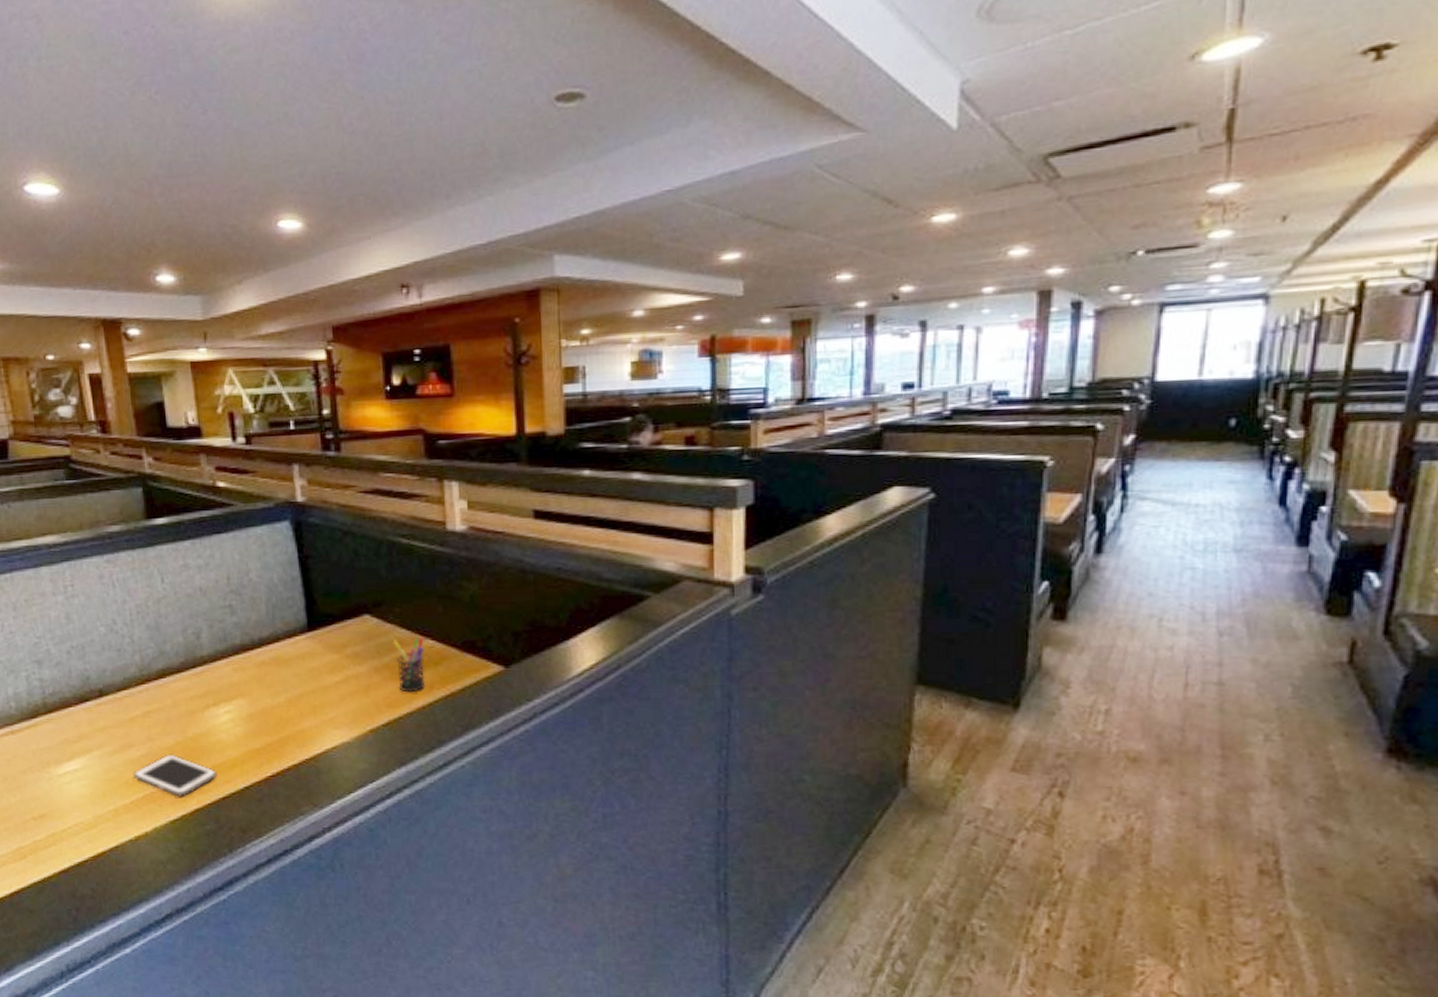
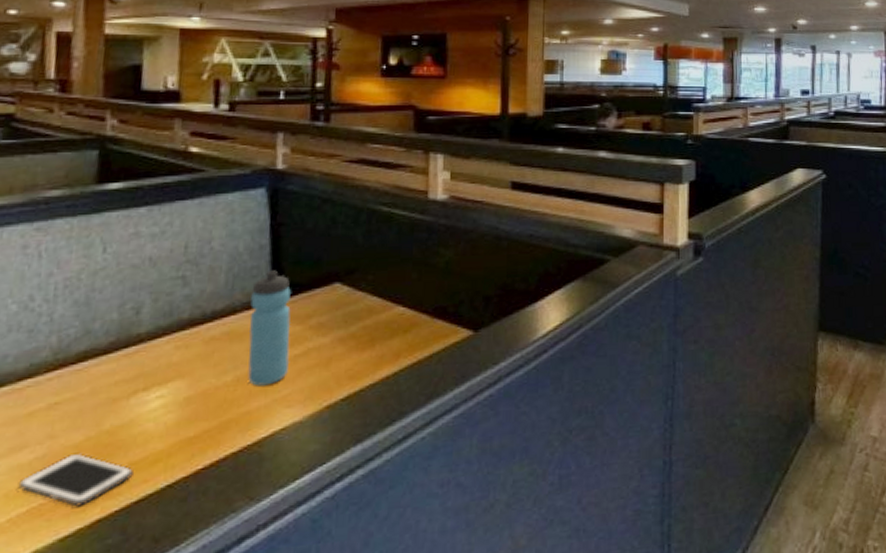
water bottle: none [290,601,333,708] -> present [248,270,292,386]
pen holder: present [393,636,426,693] -> none [362,303,395,363]

